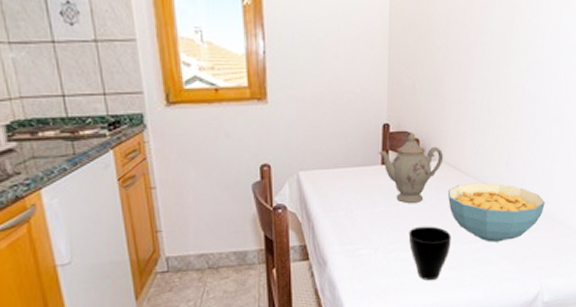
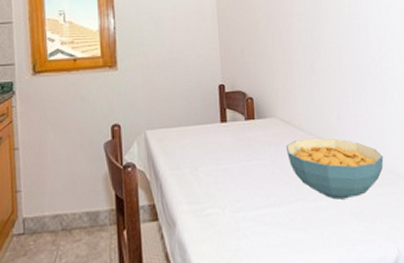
teapot: present [378,133,444,203] -> none [216,92,278,160]
cup: present [408,226,451,280] -> none [253,183,297,243]

